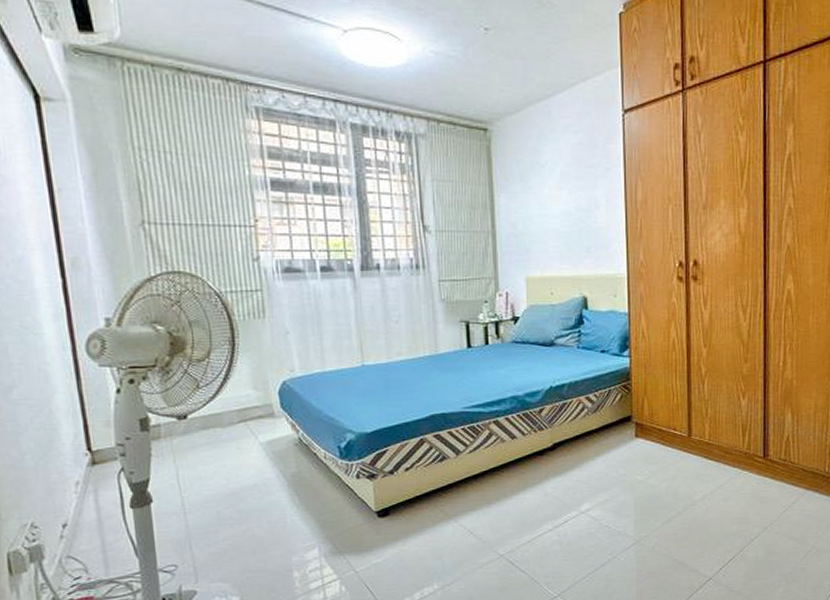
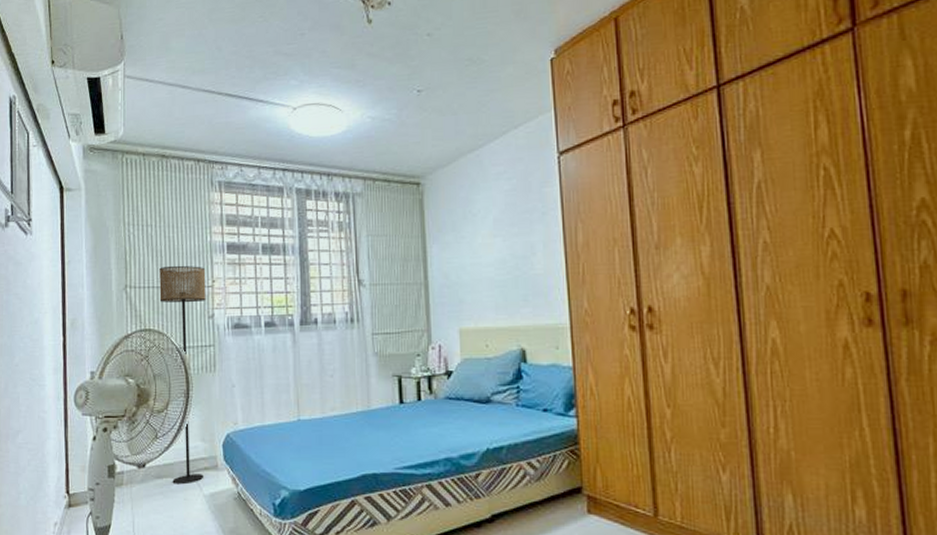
floor lamp: none [186,200,259,434] -> present [159,265,206,485]

